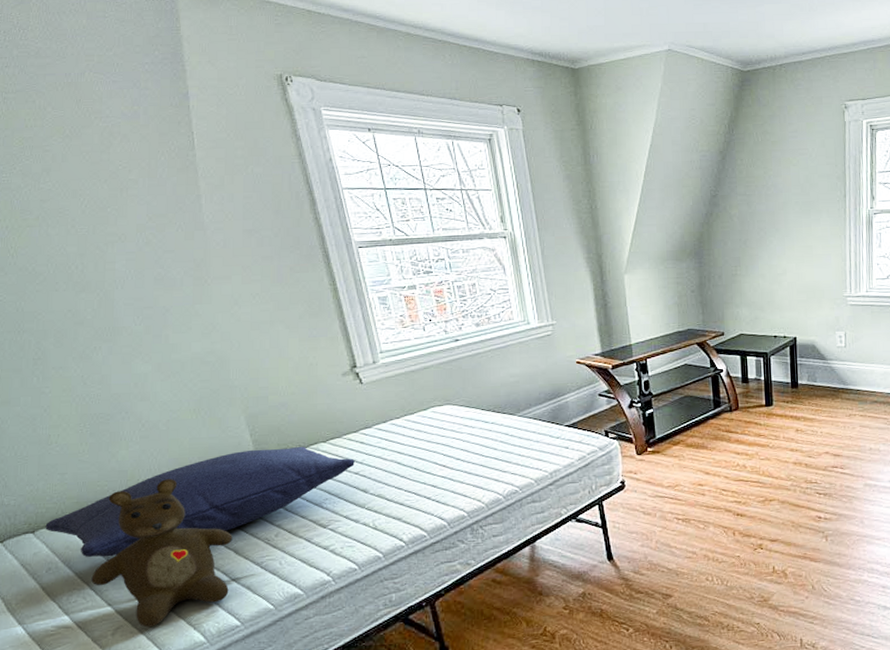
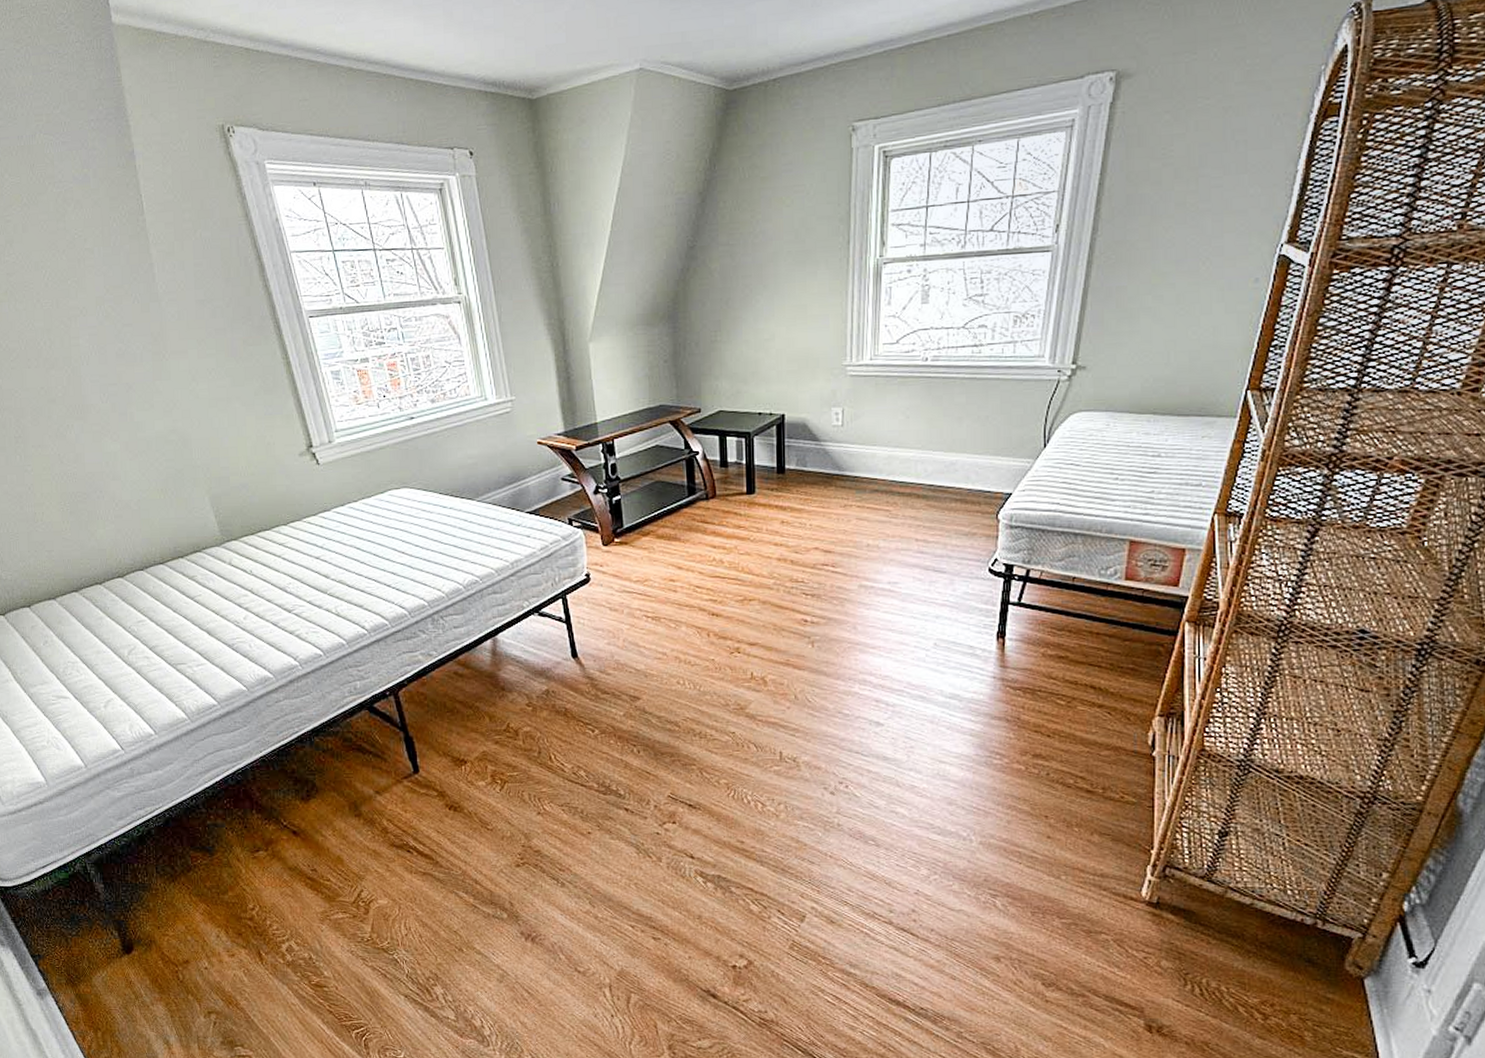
pillow: present [45,446,355,558] -> none [39,528,315,633]
teddy bear: present [91,479,233,628] -> none [82,558,205,702]

